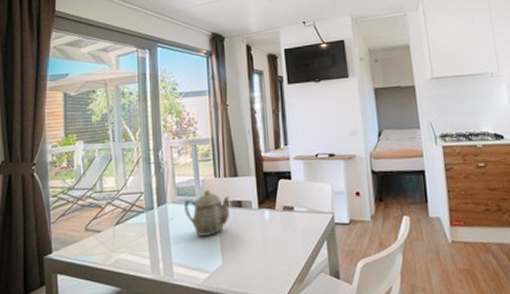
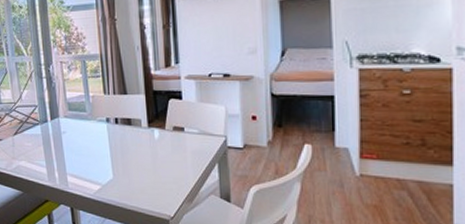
teapot: present [184,189,230,238] -> none [76,105,120,152]

